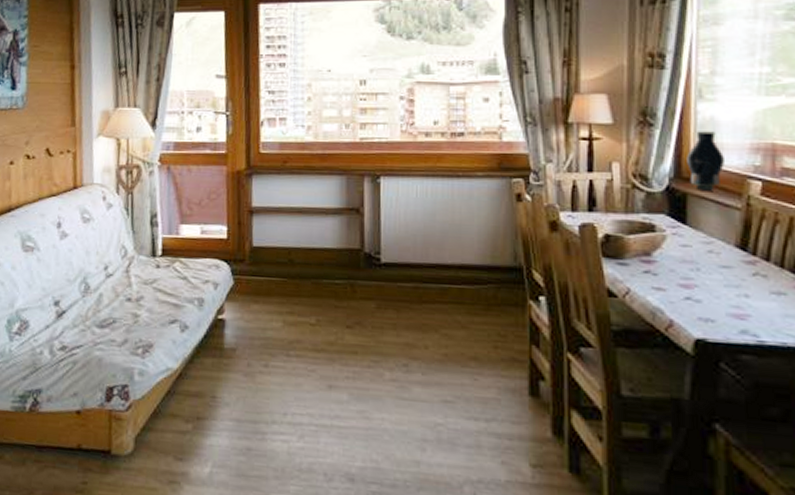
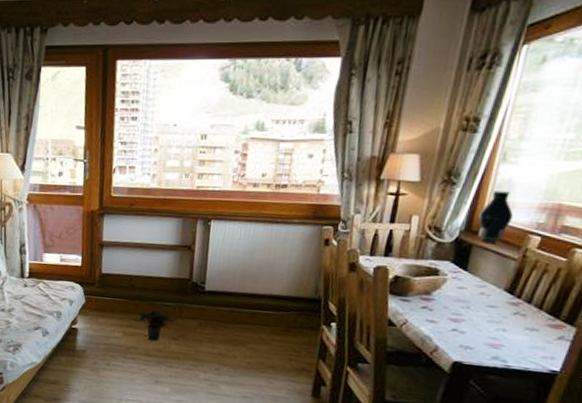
potted plant: none [293,289,350,330] -> present [132,309,177,341]

